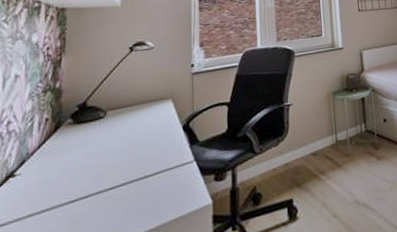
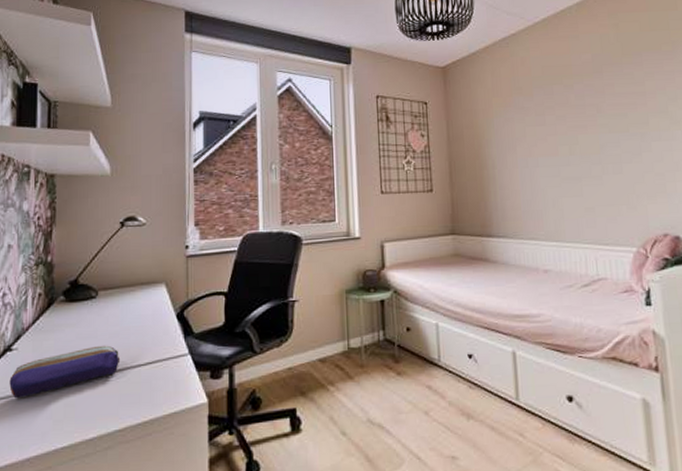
pencil case: none [11,161,128,224] -> present [9,345,121,399]

